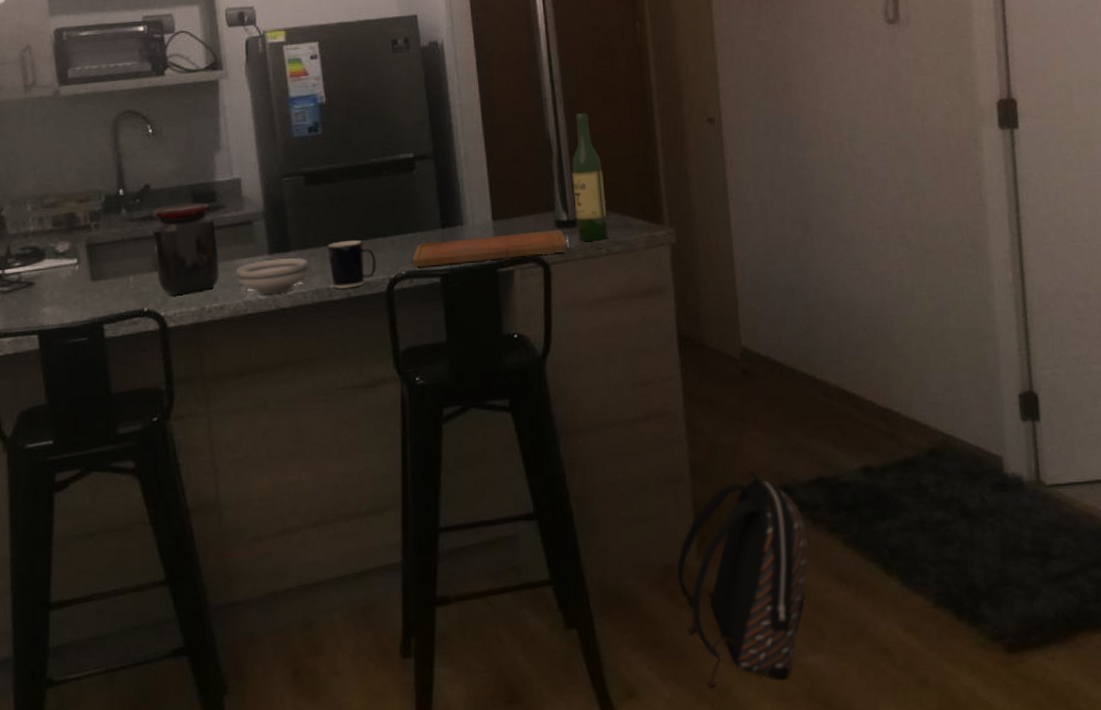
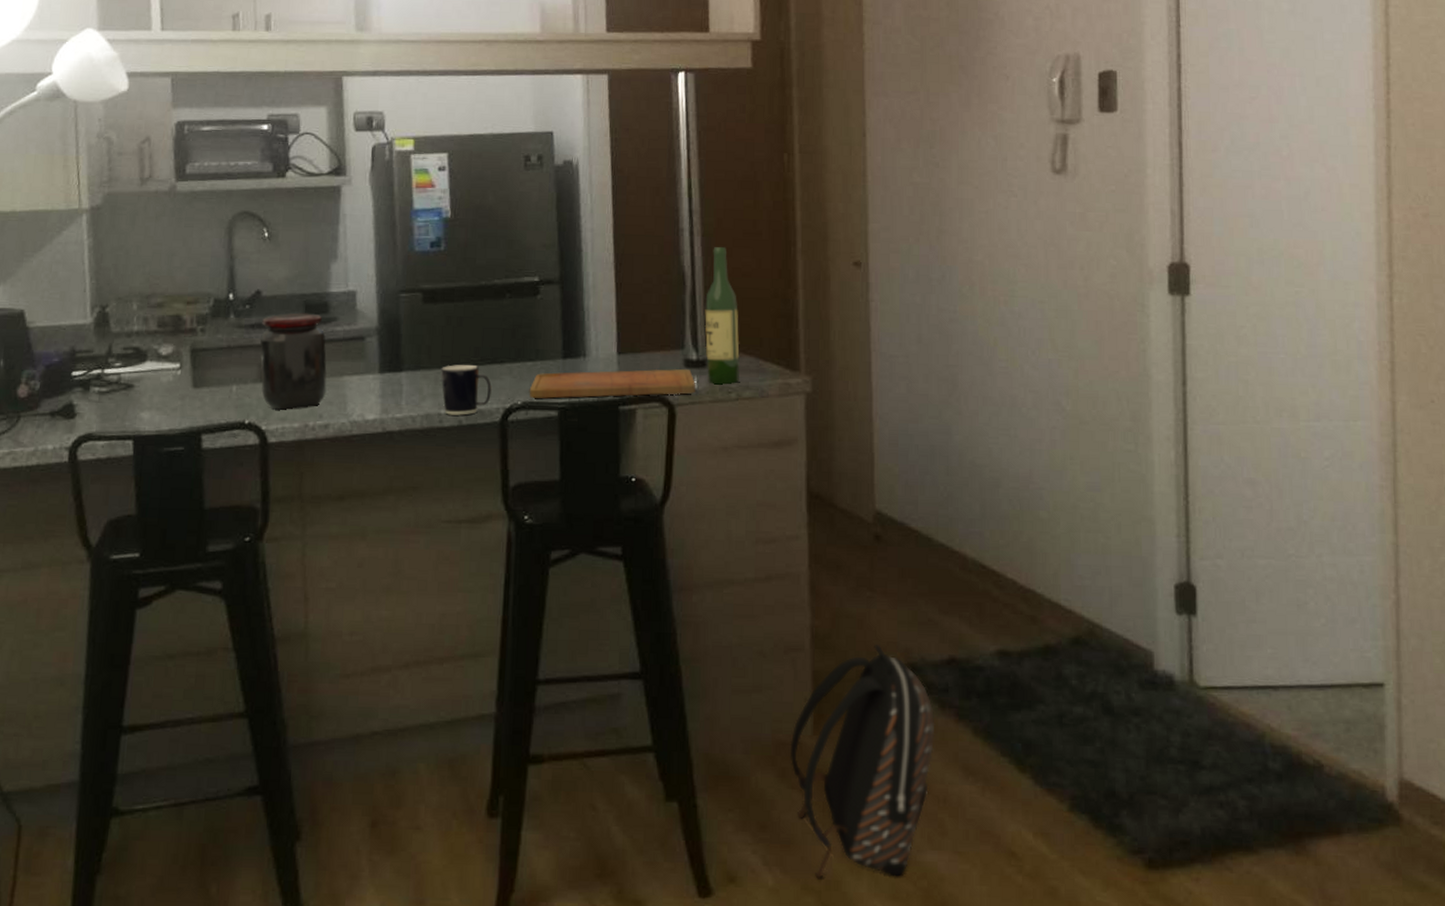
bowl: present [235,257,309,295] -> none [343,377,421,416]

